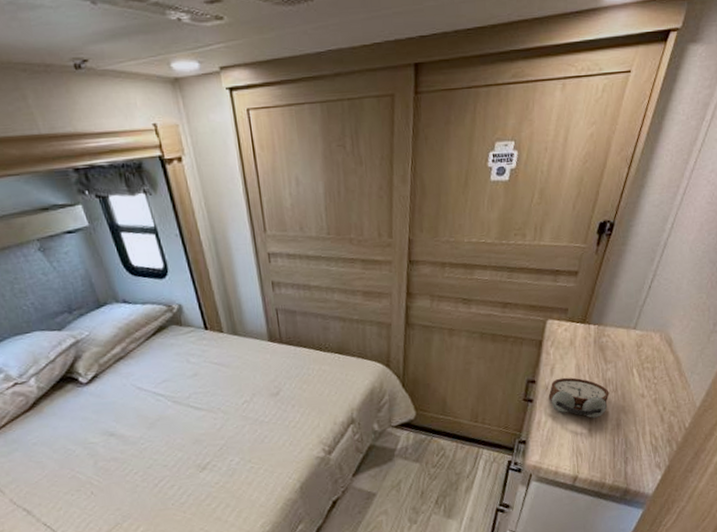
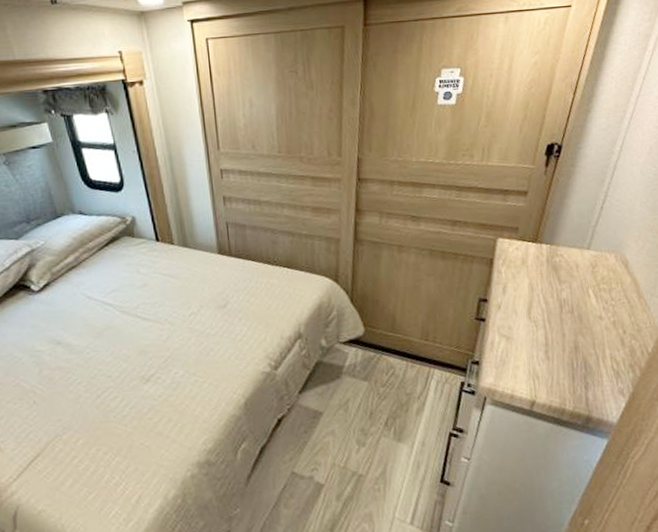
alarm clock: present [548,377,609,418] -> none [501,296,565,340]

